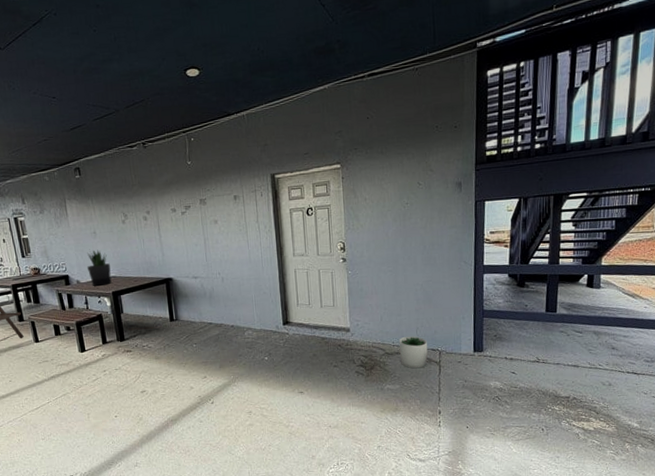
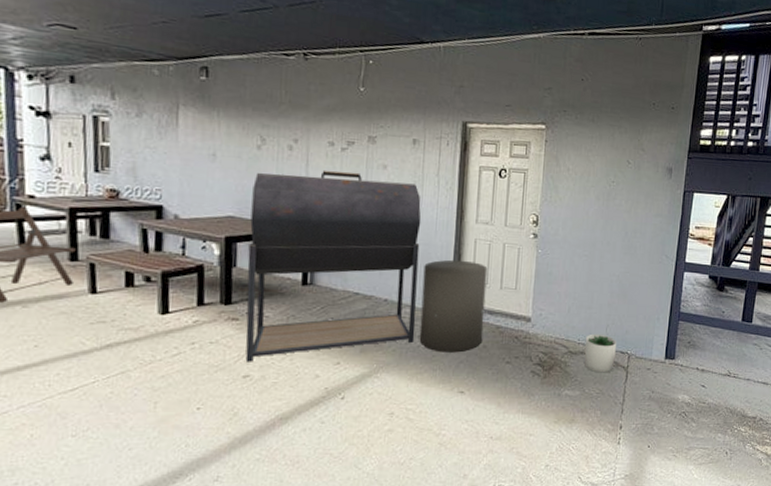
planter: present [86,249,112,286] -> none [193,175,229,227]
barbecue grill: none [124,229,259,381] -> present [245,170,422,362]
trash can: none [257,287,312,363] -> present [419,259,488,353]

